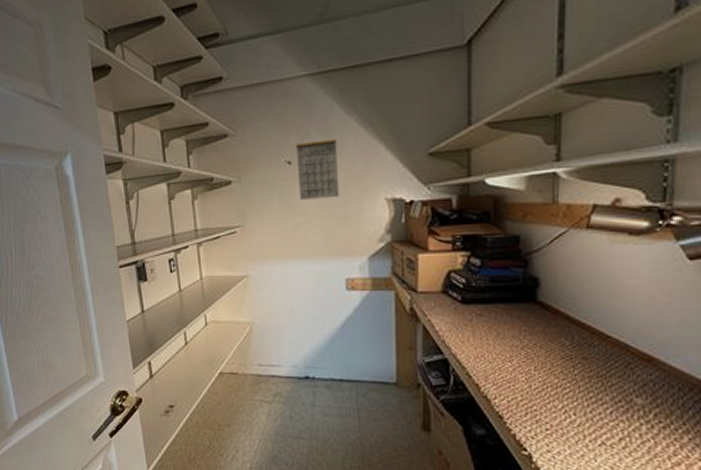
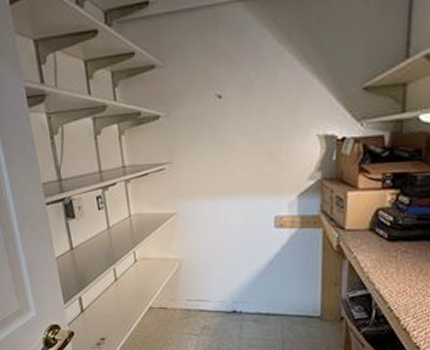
calendar: present [296,139,339,200] -> none [227,71,271,136]

